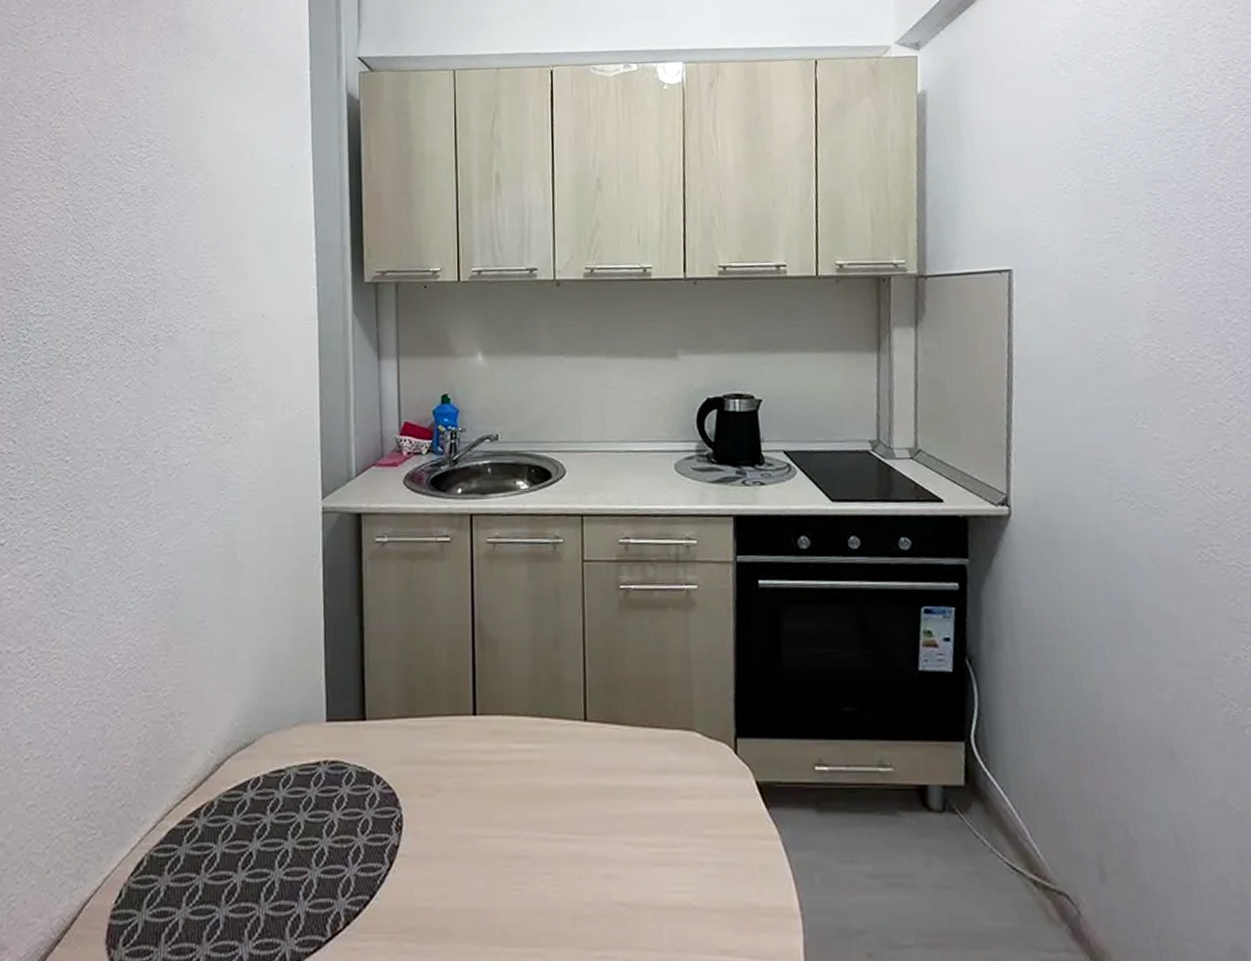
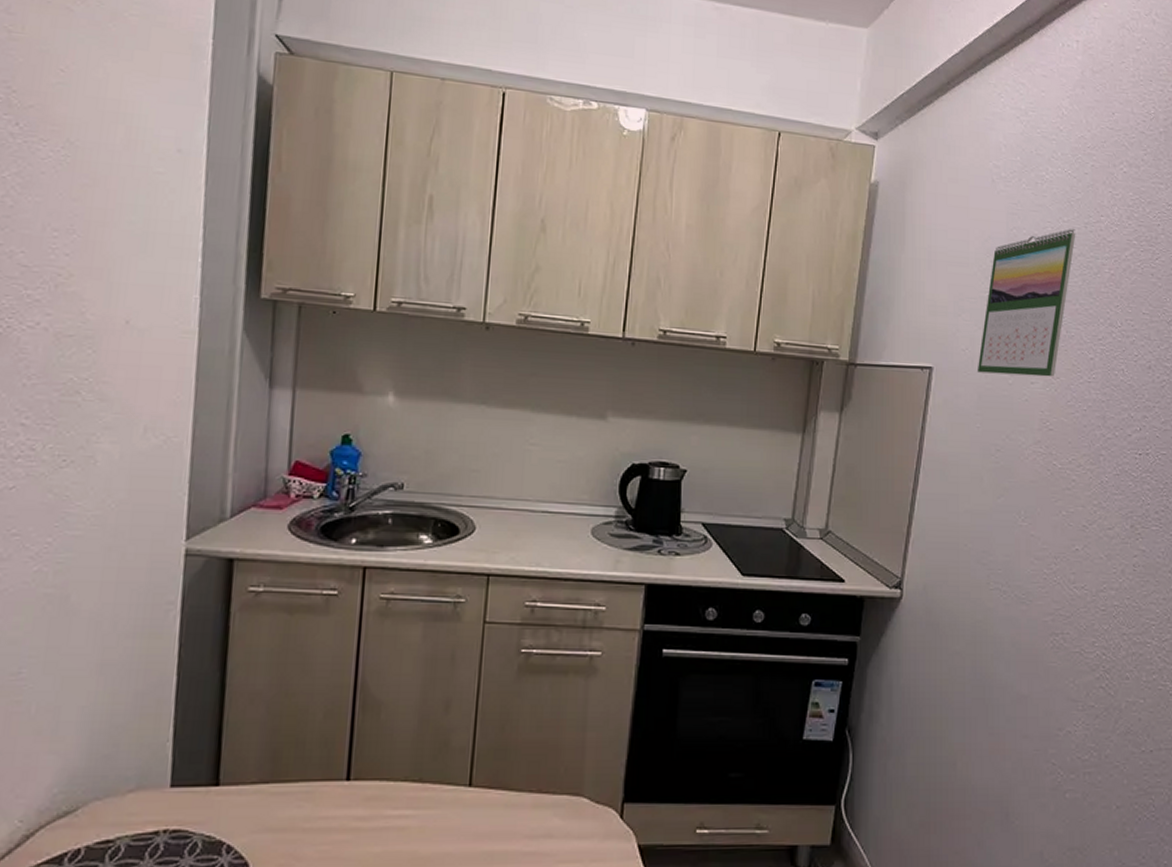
calendar: none [1063,104,1160,269] -> present [977,229,1076,377]

